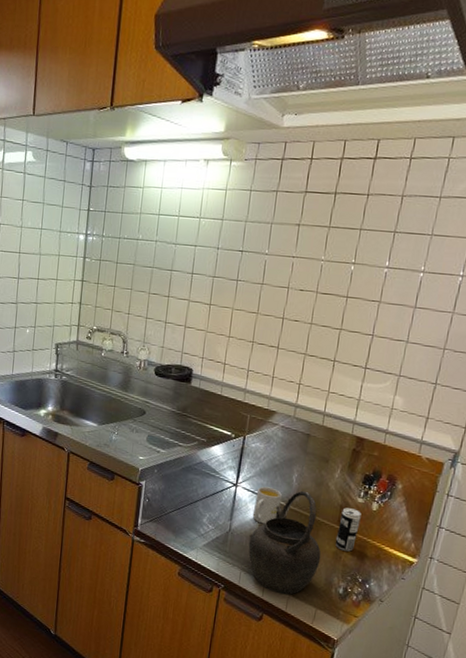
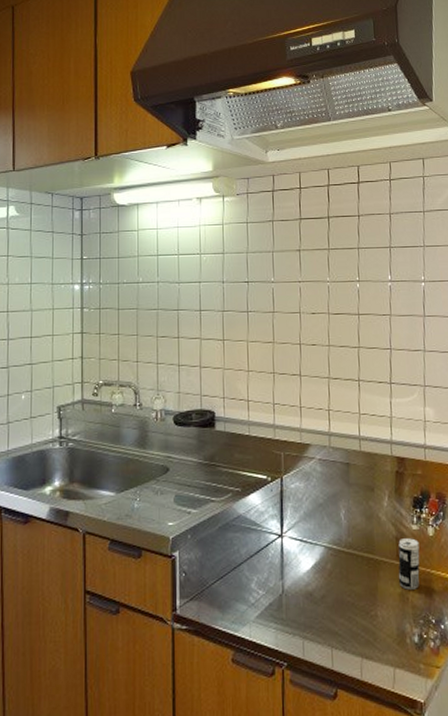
kettle: present [248,490,321,595] -> none [306,528,388,659]
mug: present [252,486,282,524] -> none [305,531,333,577]

